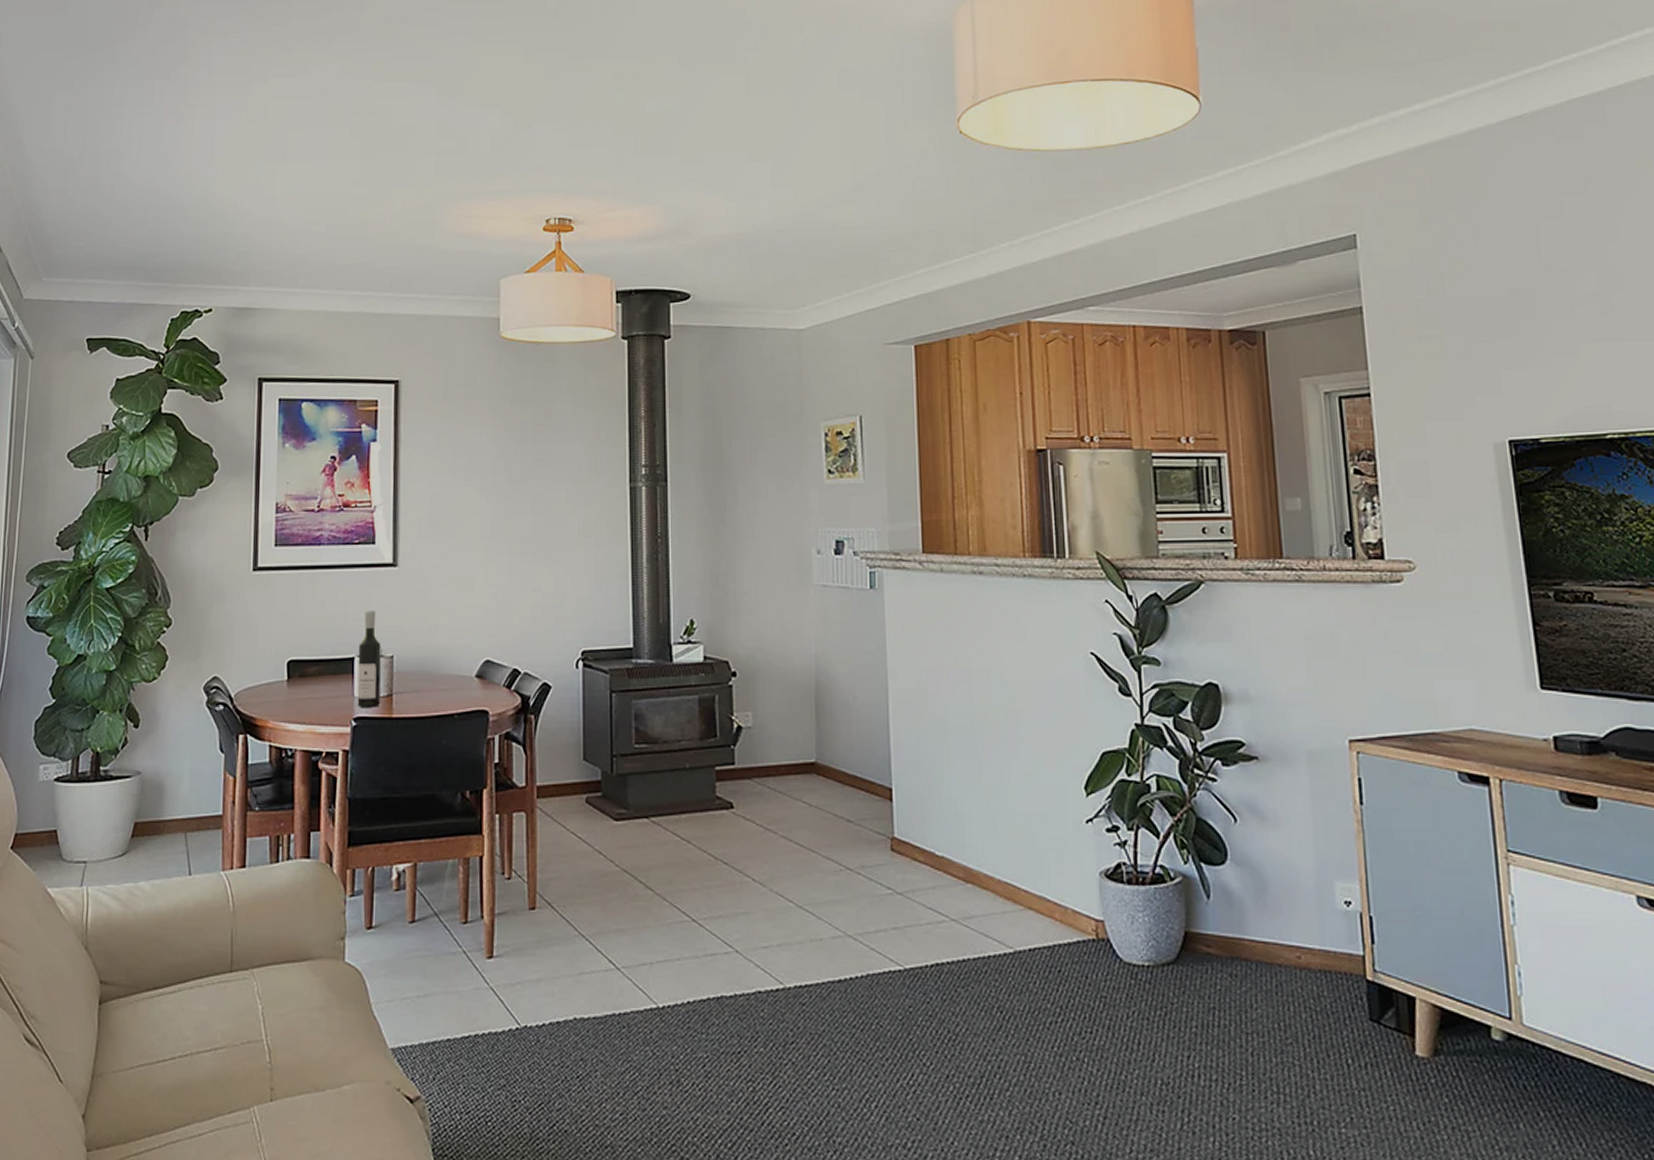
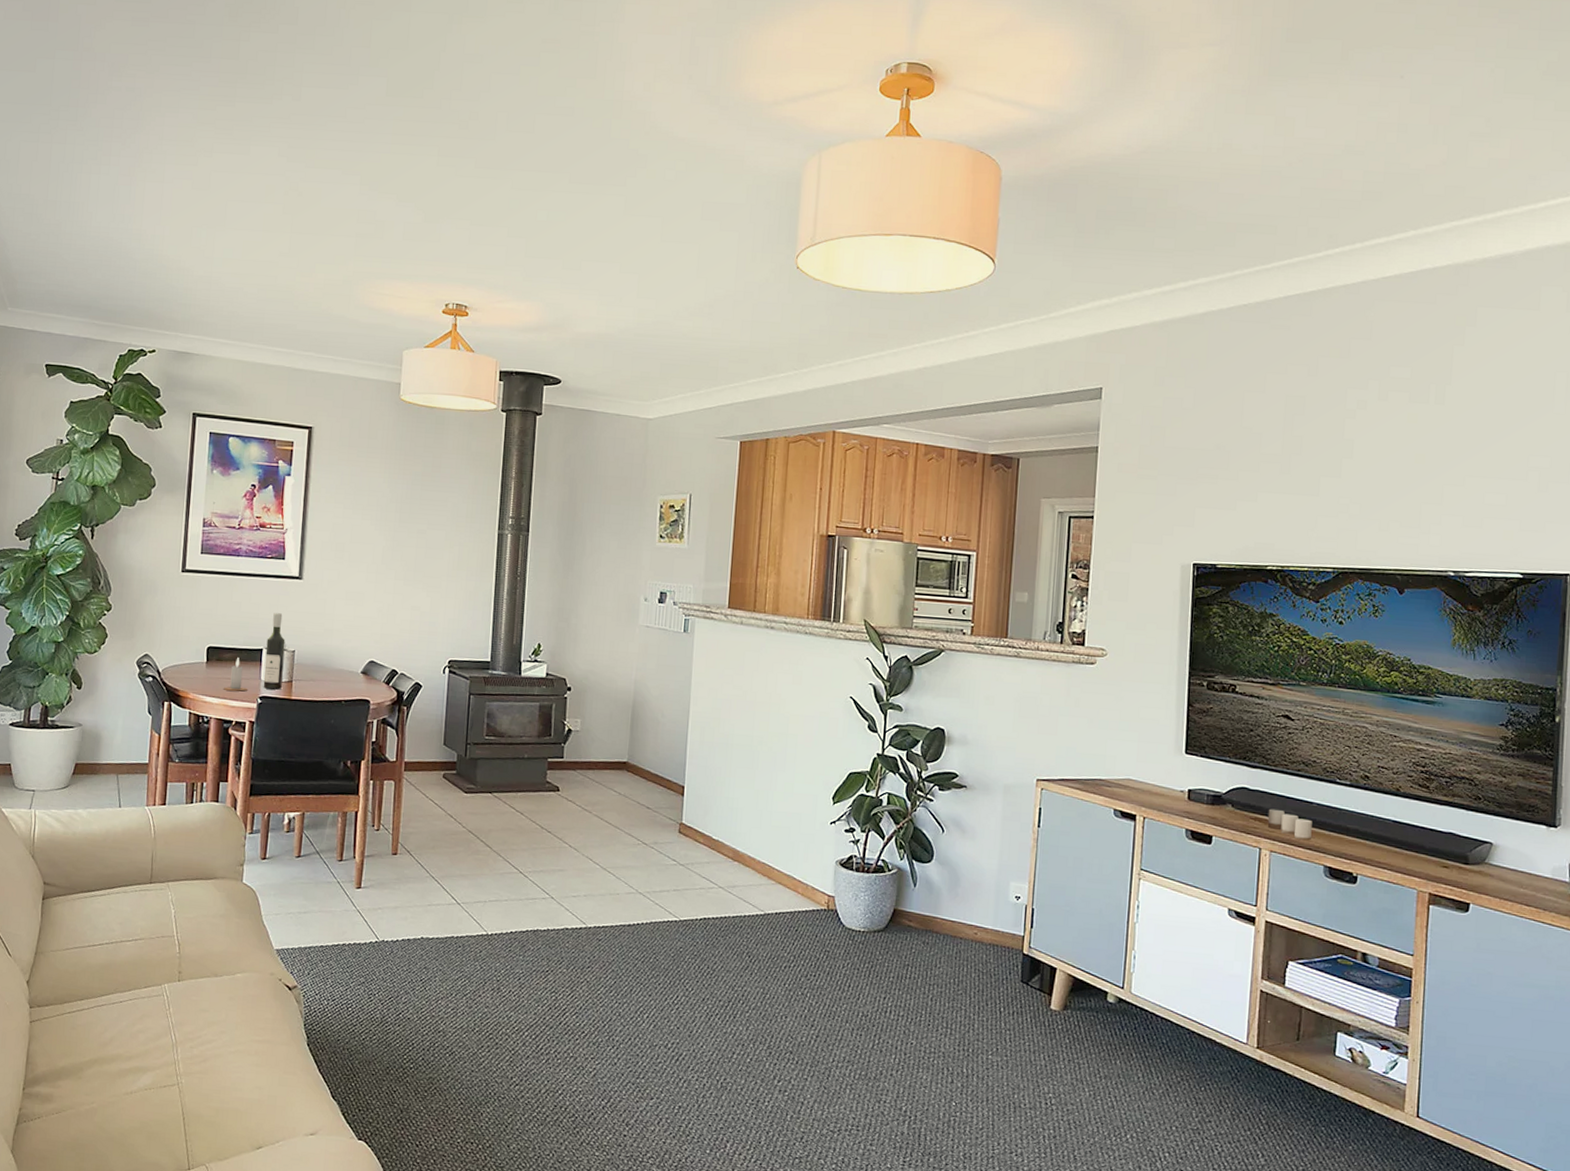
candle: none [309,671,338,713] -> present [223,658,248,692]

